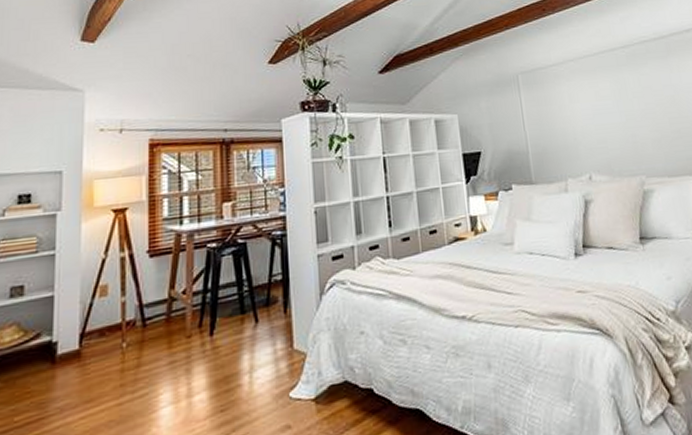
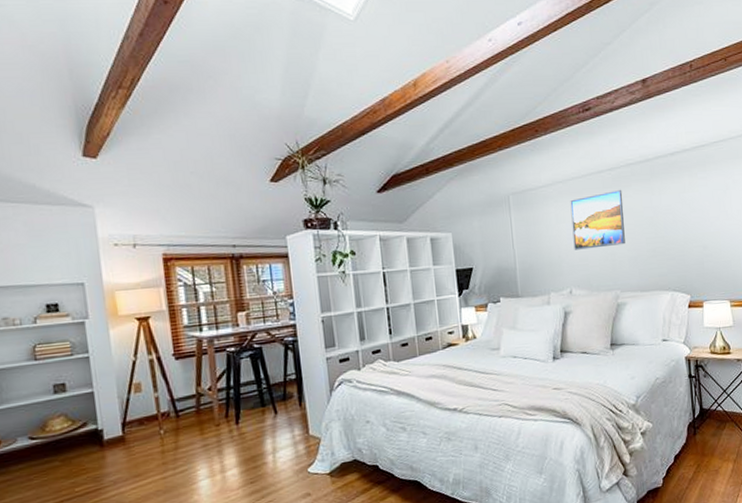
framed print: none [583,67,647,132] -> present [570,189,625,250]

